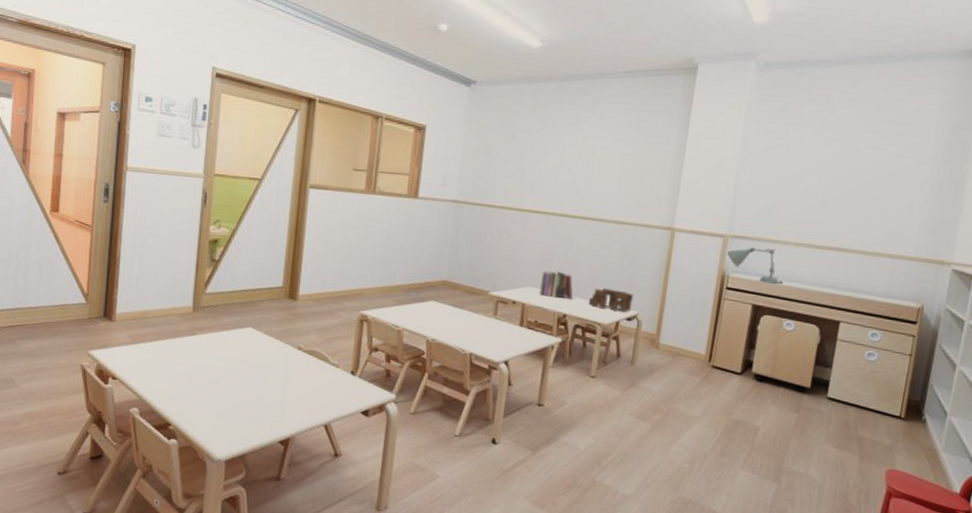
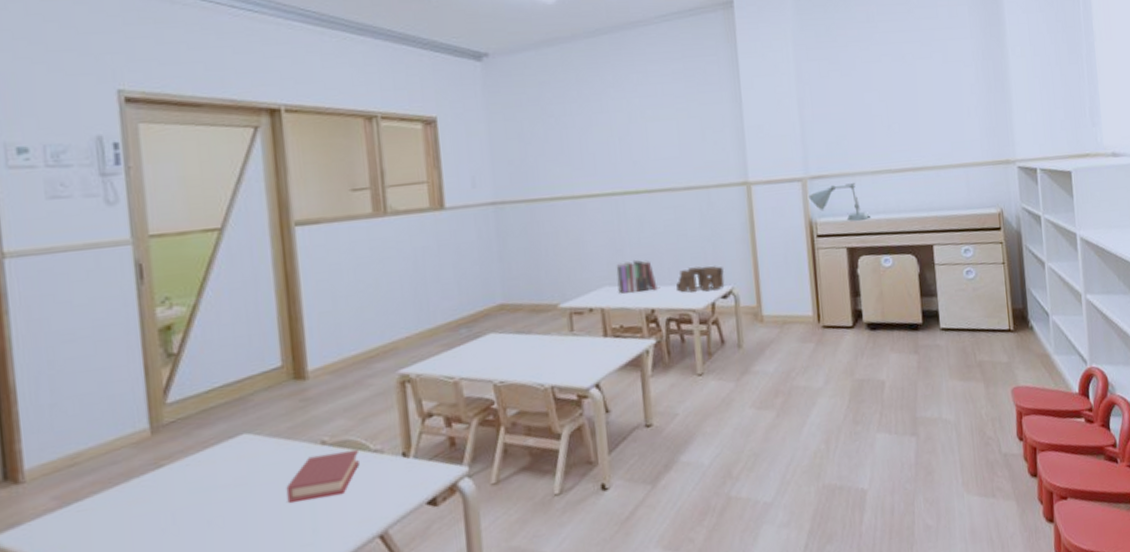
book: none [269,355,322,389] -> present [286,449,359,503]

